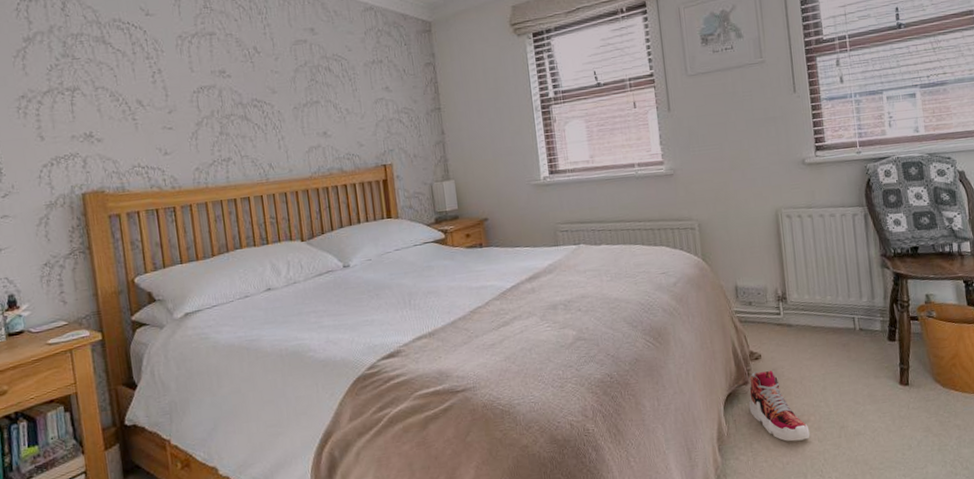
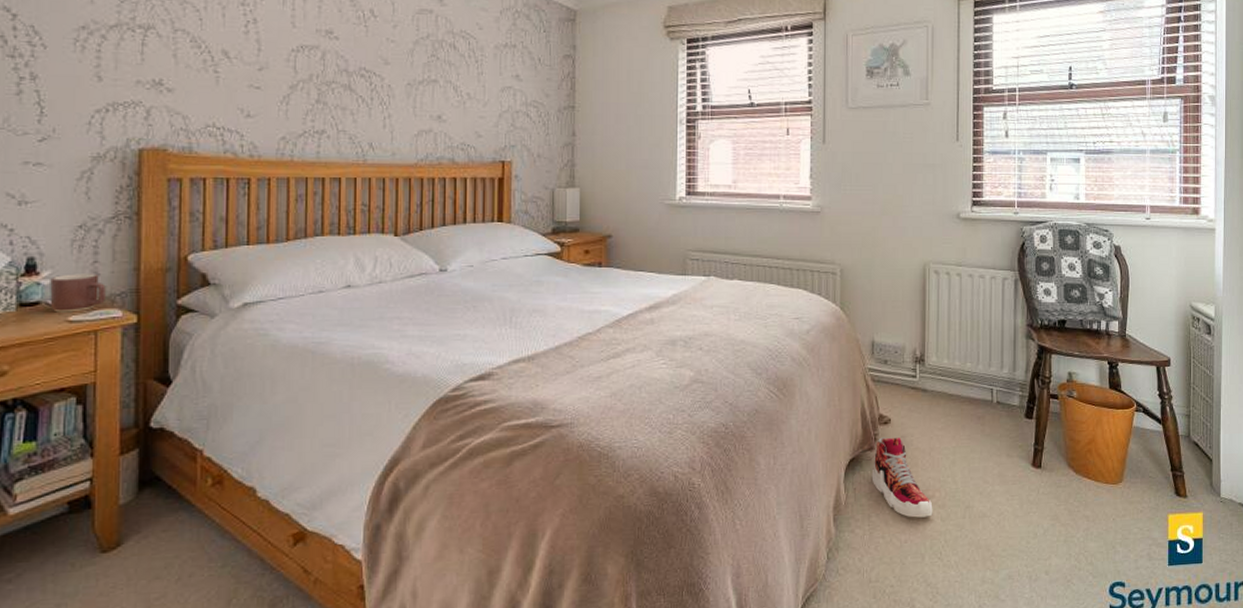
mug: none [28,302,75,338] -> present [50,273,106,313]

